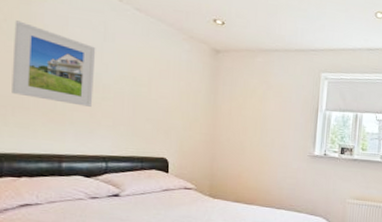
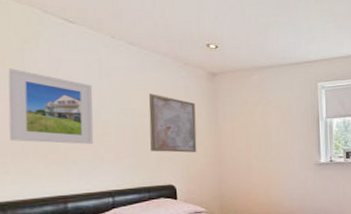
wall art: none [147,63,195,128] -> present [149,93,197,153]

